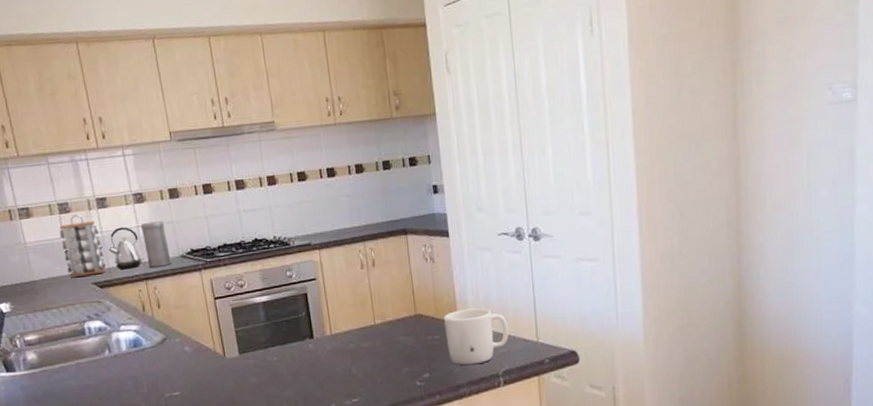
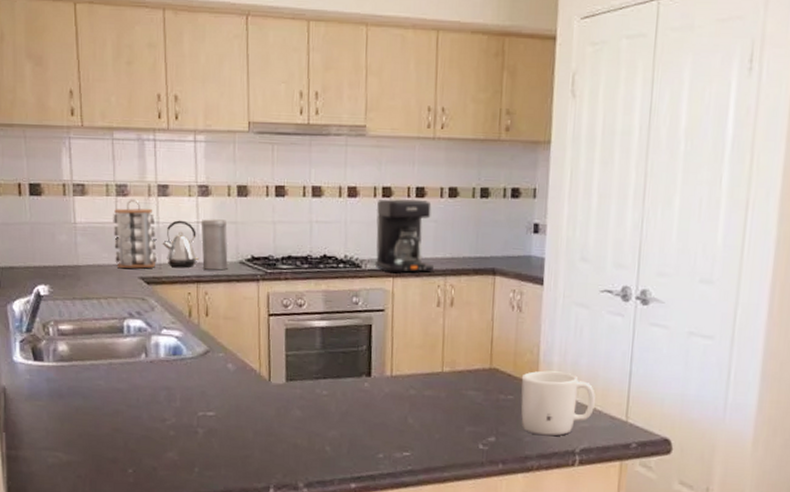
coffee maker: none [294,178,354,246] -> present [374,198,435,274]

